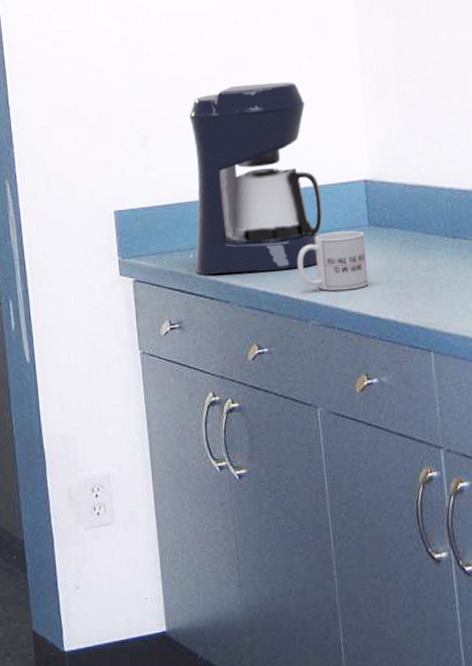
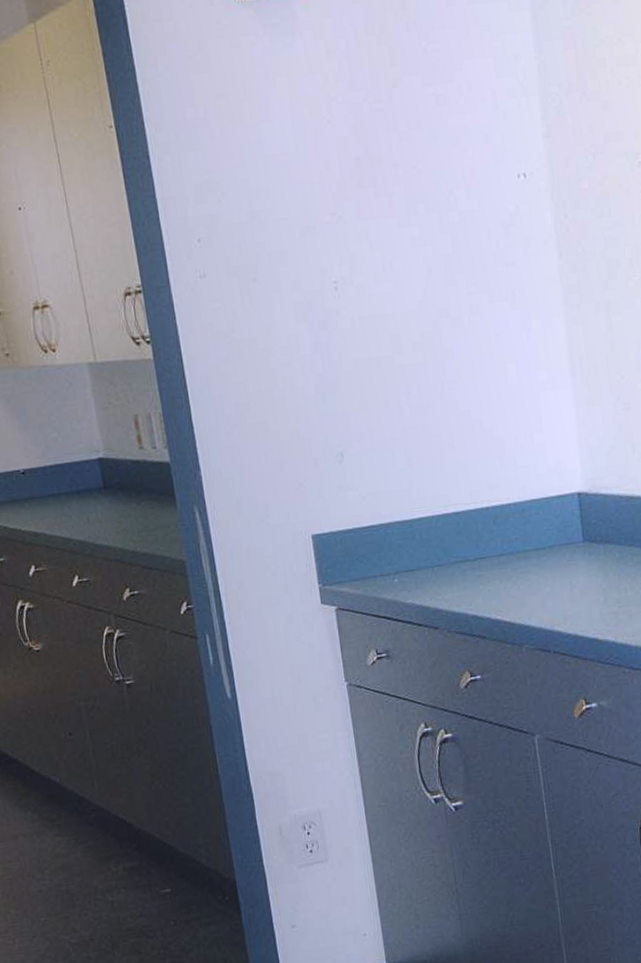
coffee maker: present [189,81,323,275] -> none [387,388,535,600]
mug: present [297,230,369,291] -> none [508,547,585,613]

